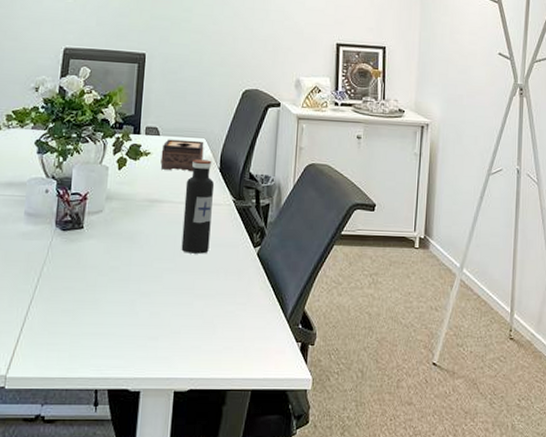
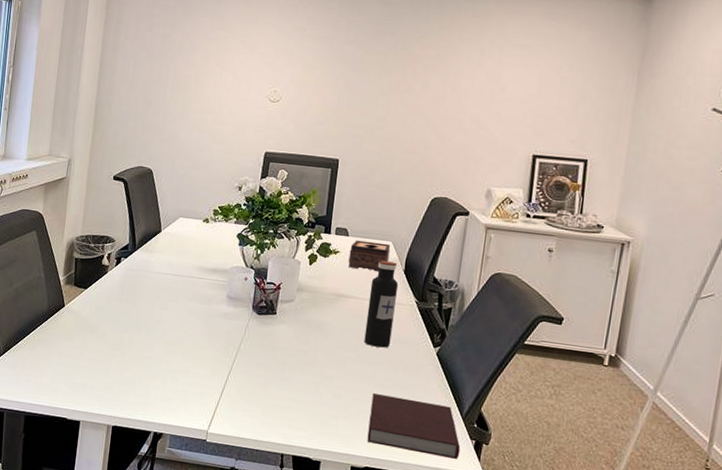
notebook: none [190,304,287,365] -> present [367,392,461,459]

